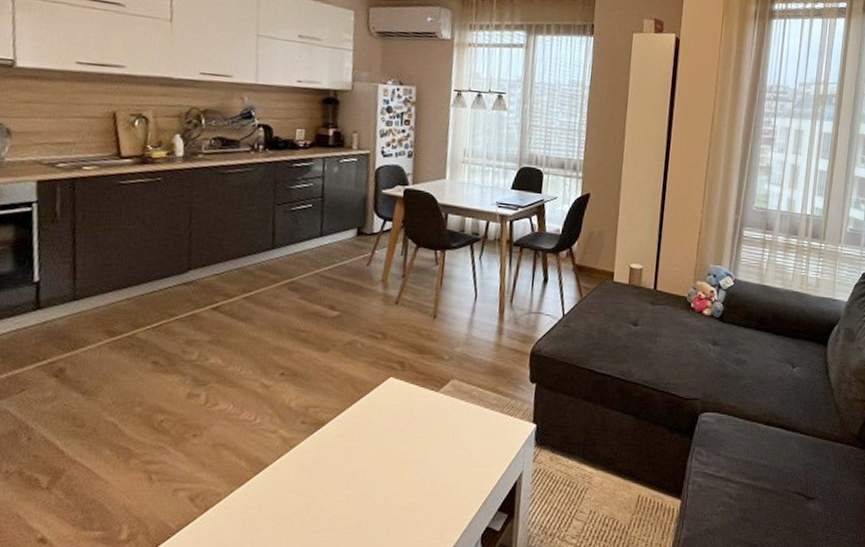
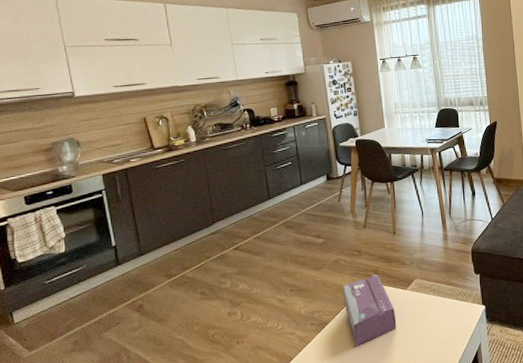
tissue box: none [351,367,419,458] -> present [342,274,397,346]

